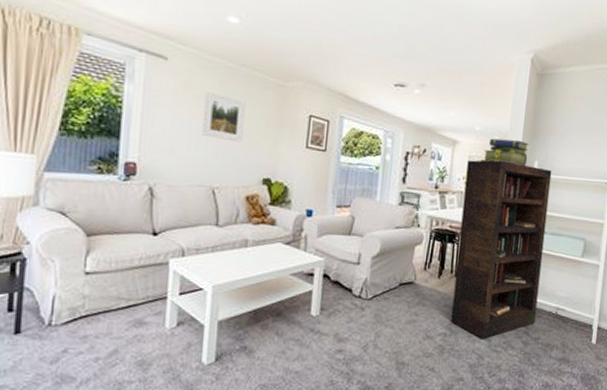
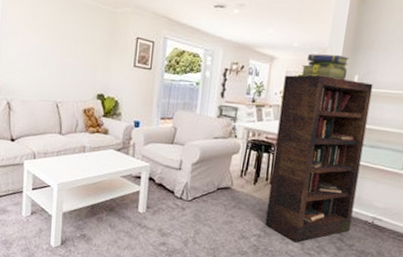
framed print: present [201,91,246,143] -> none [47,20,82,63]

